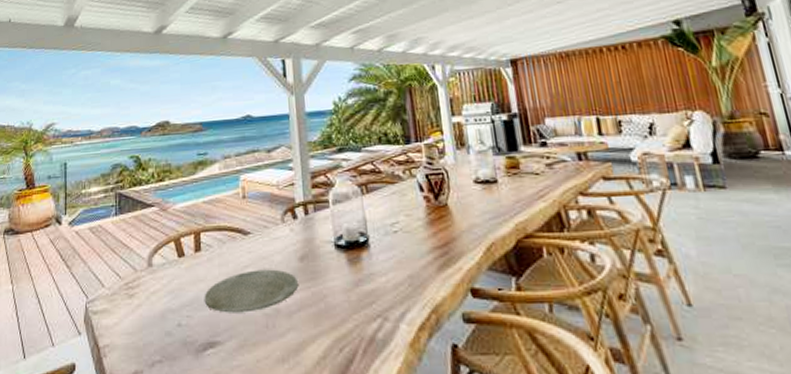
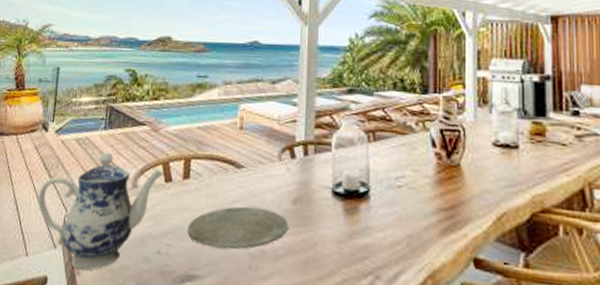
teapot: none [58,236,176,352] -> present [38,152,164,271]

